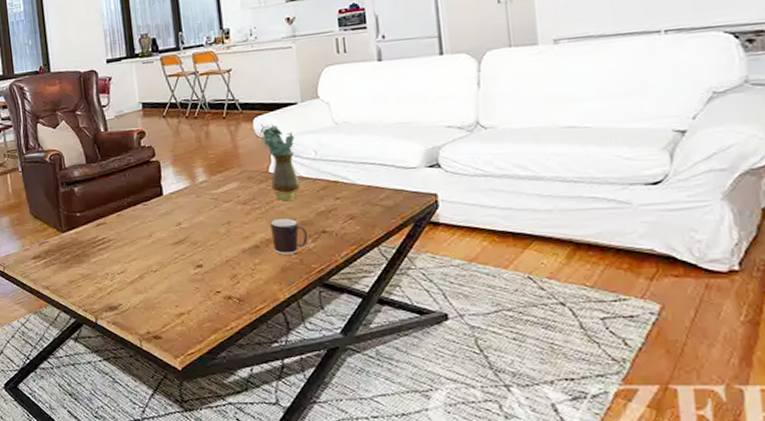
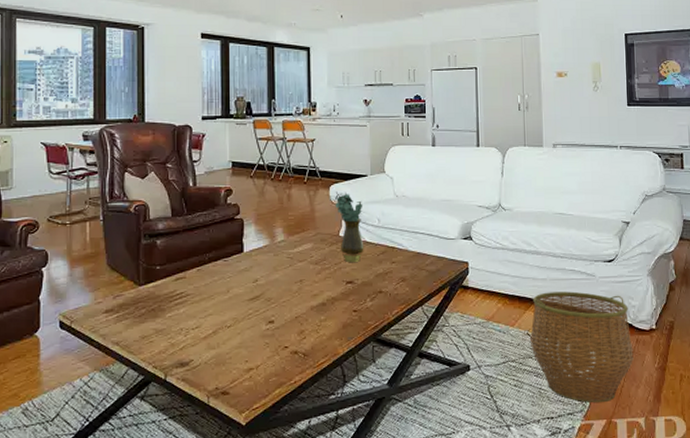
mug: present [270,217,308,255] -> none [336,278,366,312]
basket: none [532,224,702,363] -> present [529,291,634,403]

